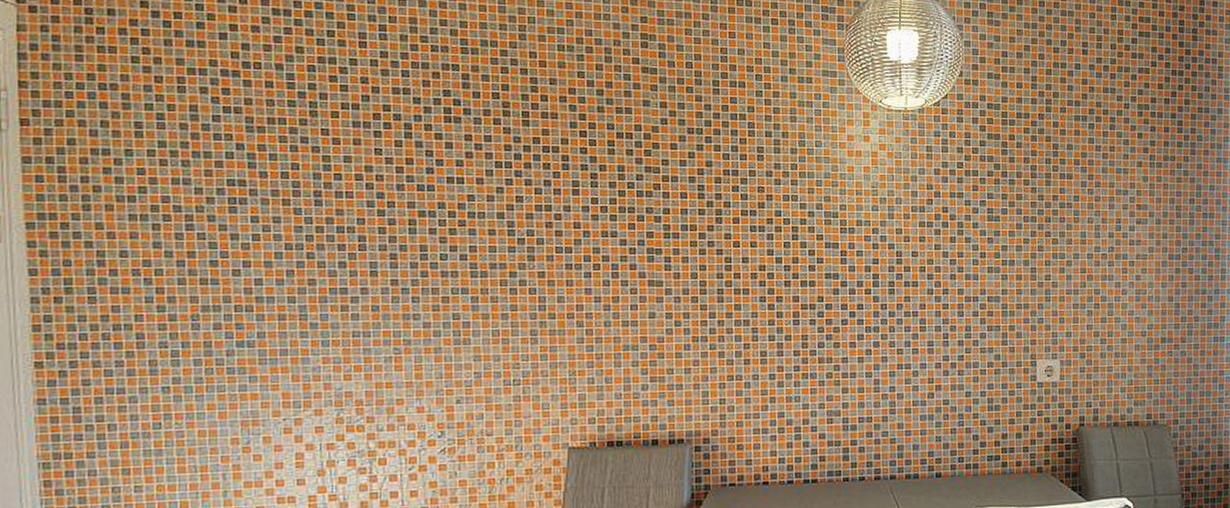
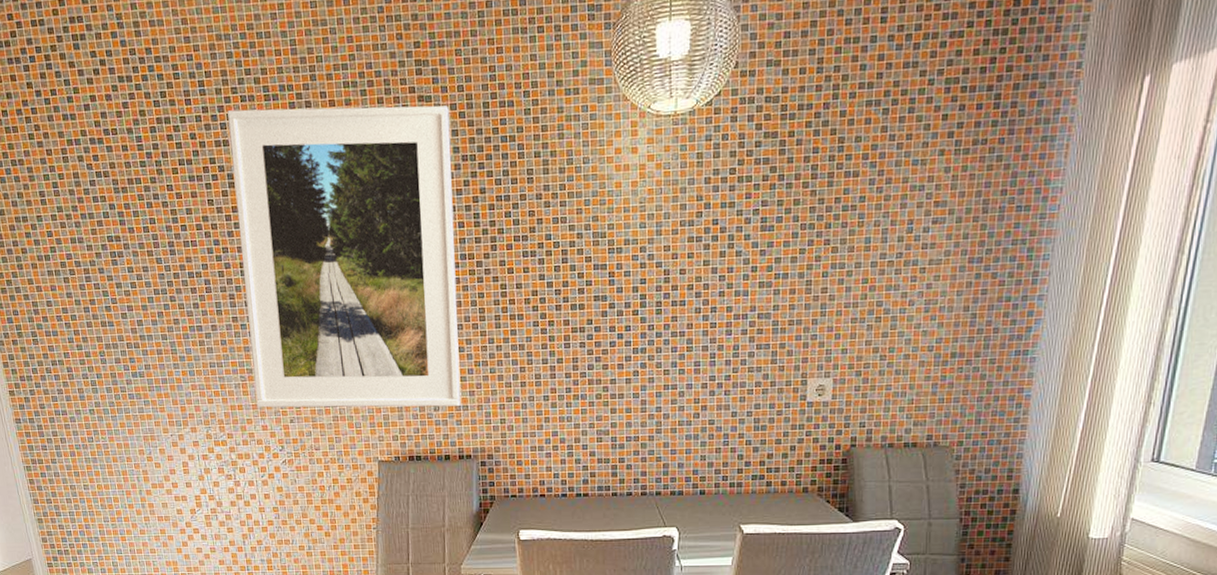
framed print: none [412,59,676,386] -> present [227,105,461,408]

